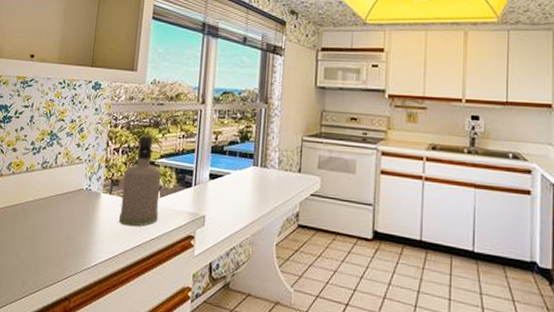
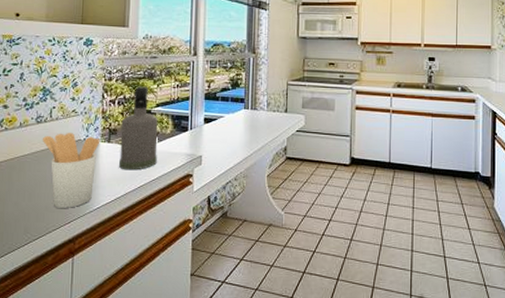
utensil holder: none [46,180,102,263] -> present [42,133,100,208]

